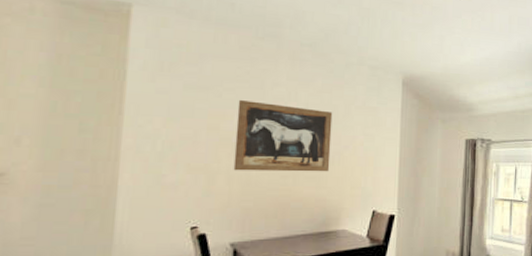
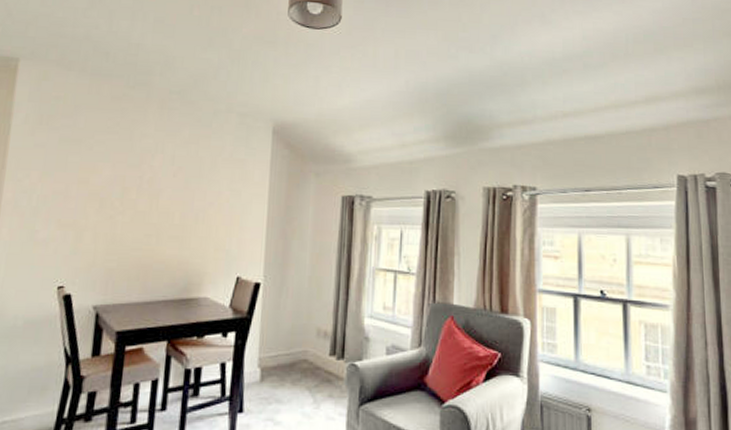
wall art: present [233,100,333,172] -> none [100,153,199,232]

